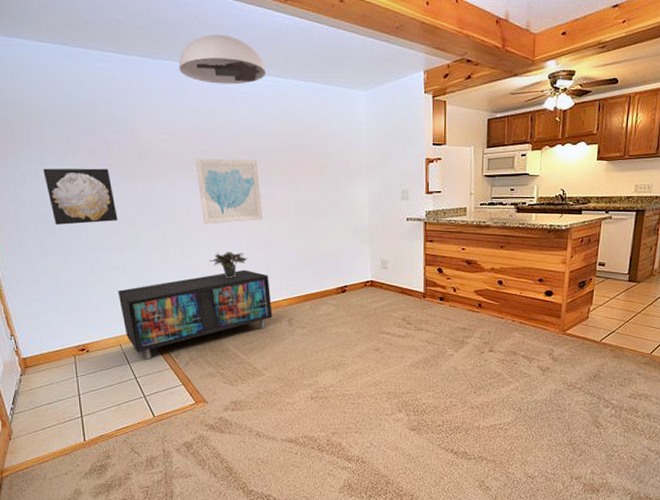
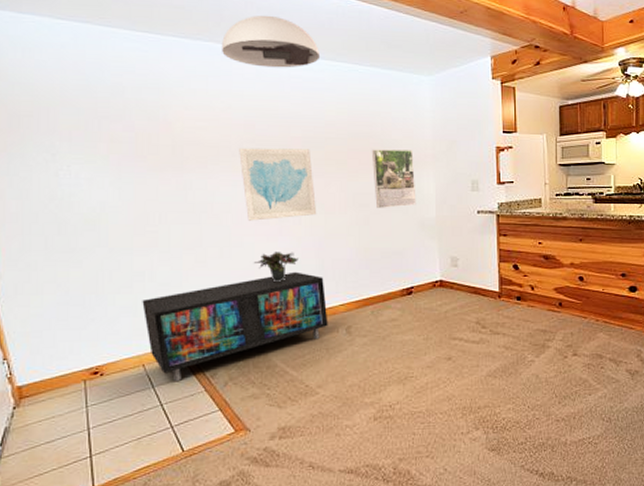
wall art: present [43,168,118,225] -> none [55,159,145,224]
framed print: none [311,160,351,214] -> present [371,149,416,208]

